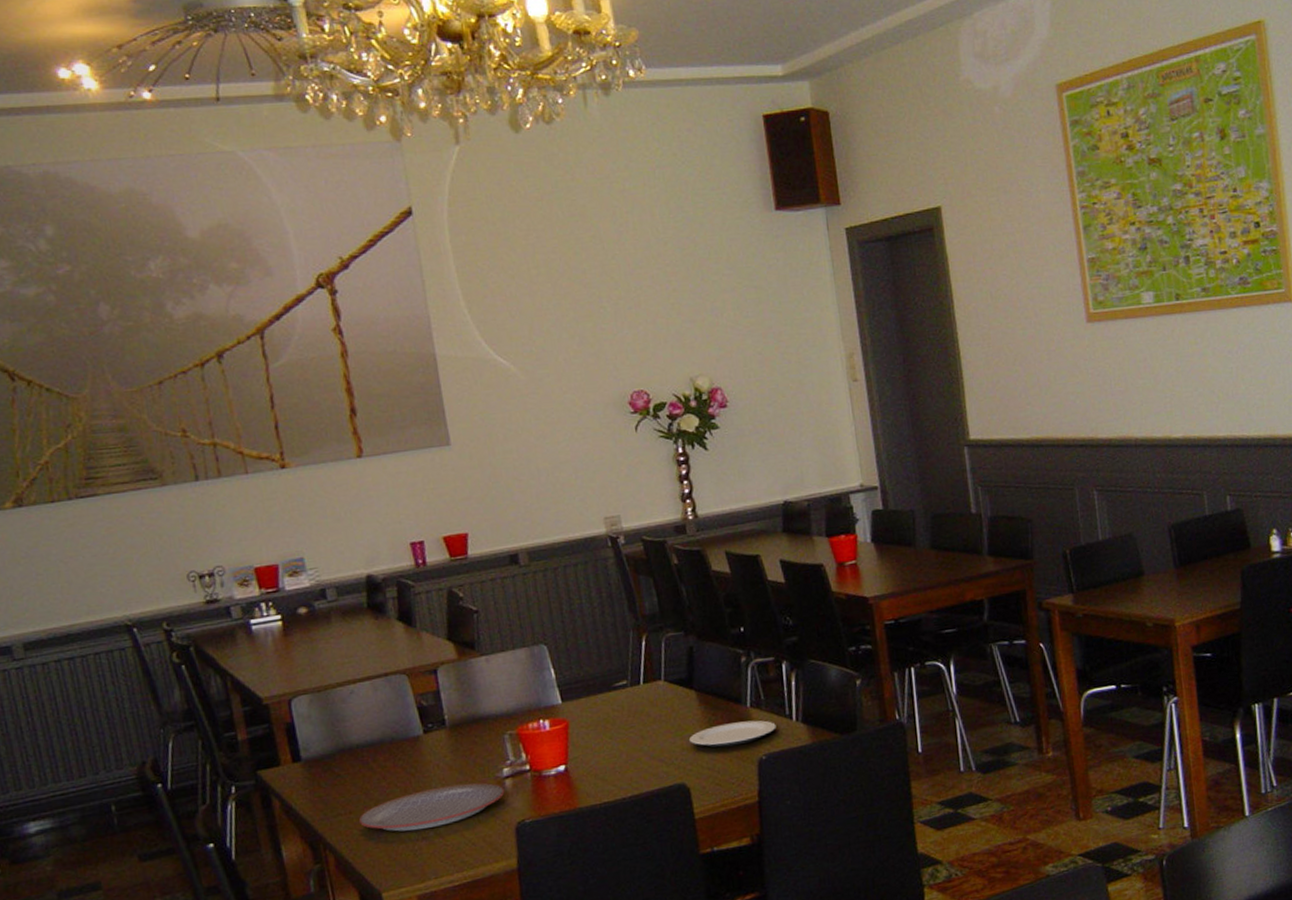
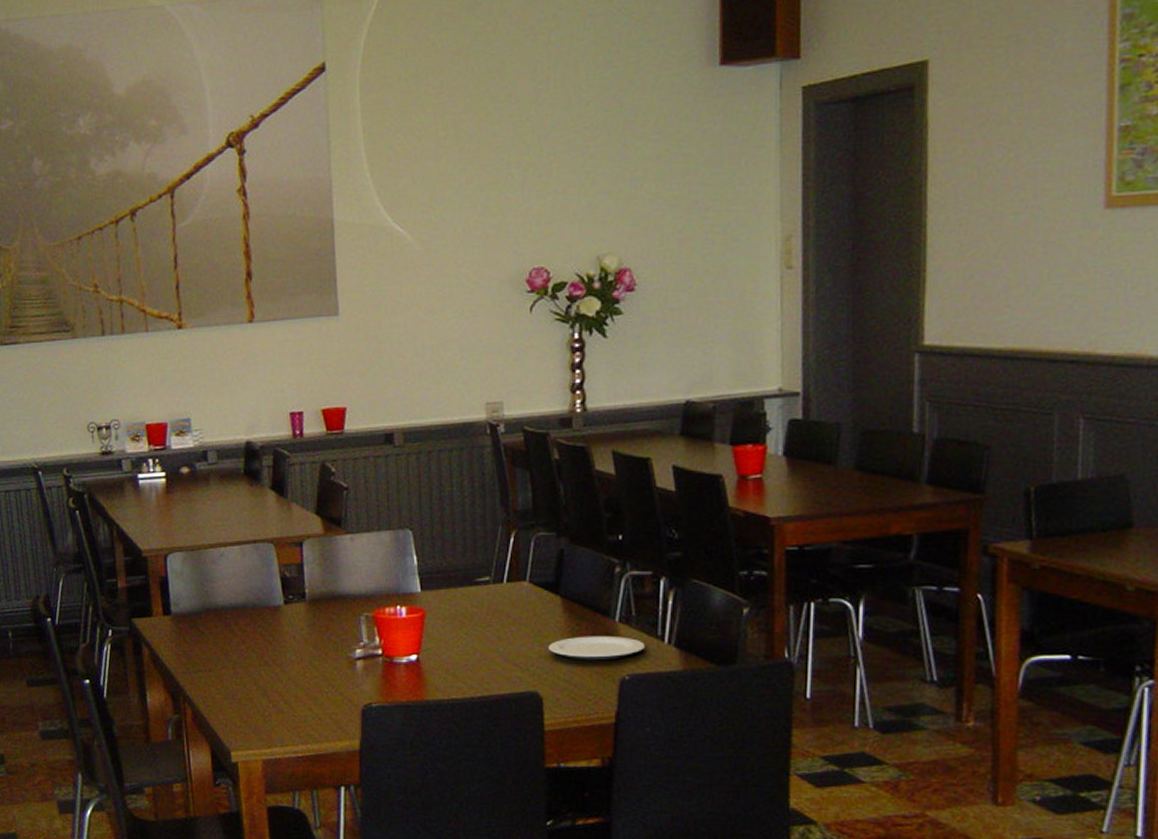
plate: present [359,782,505,832] -> none [218,658,355,698]

